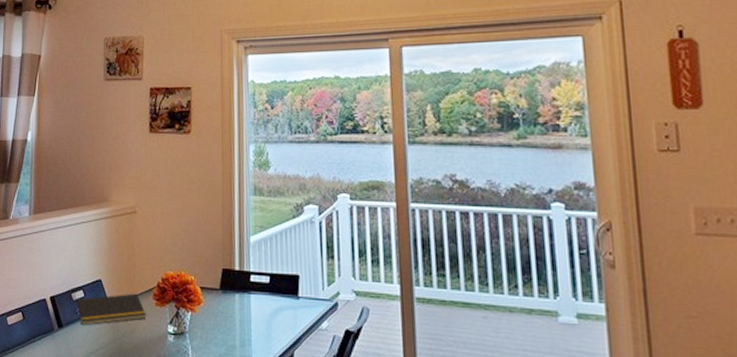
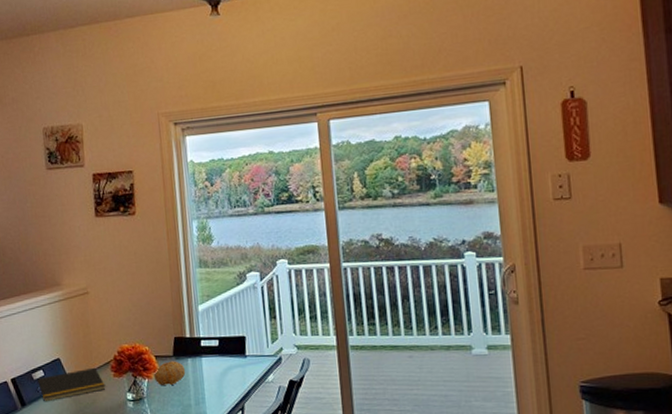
fruit: none [197,295,232,321] -> present [153,361,186,385]

